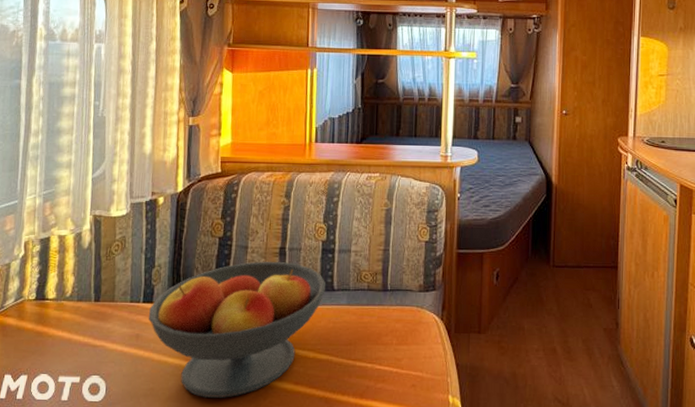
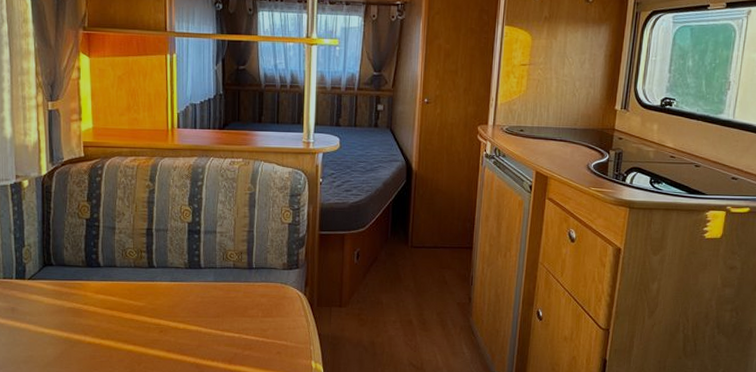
fruit bowl: present [148,262,325,398] -> none [22,242,193,364]

